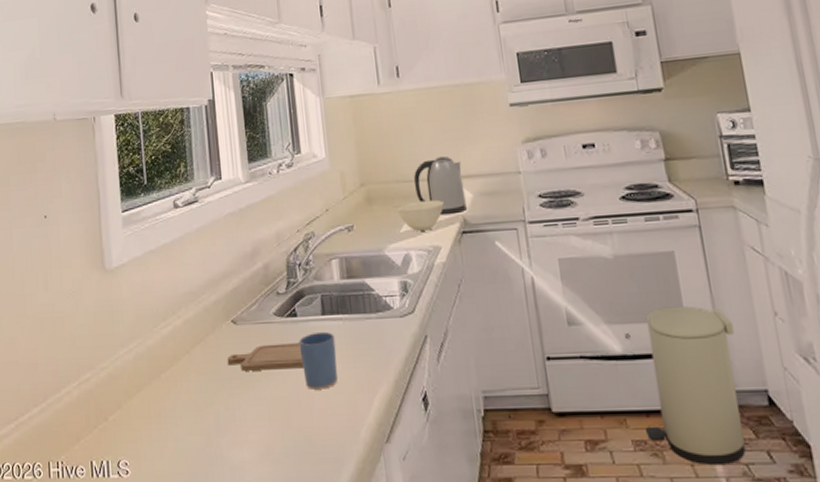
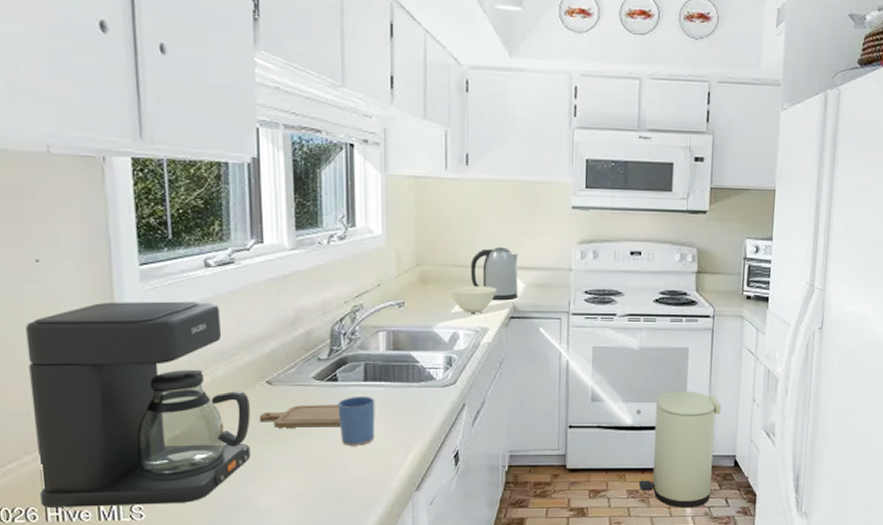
coffee maker: none [36,243,221,463] -> present [25,301,250,508]

